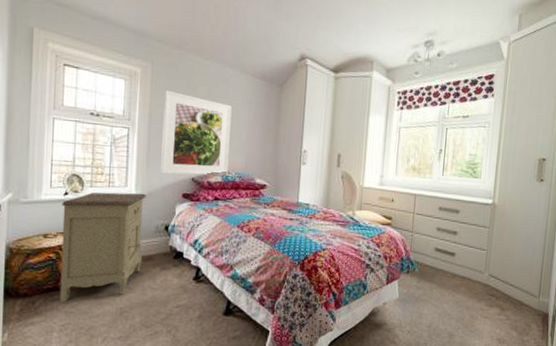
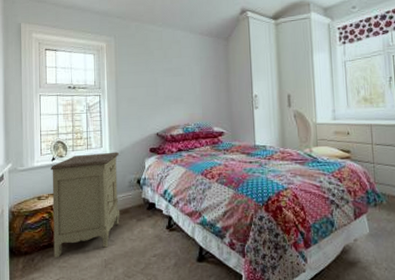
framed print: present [161,90,232,176] -> none [127,58,188,132]

